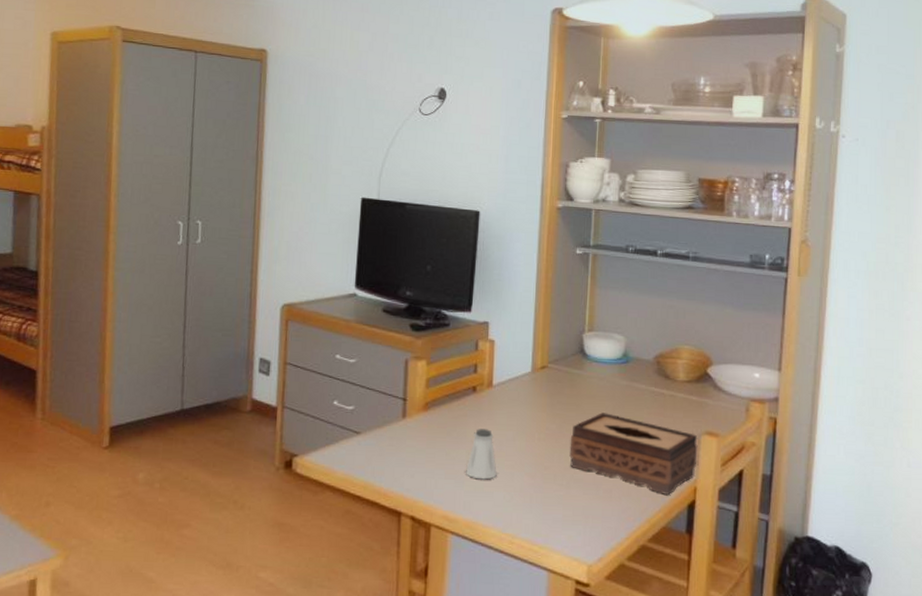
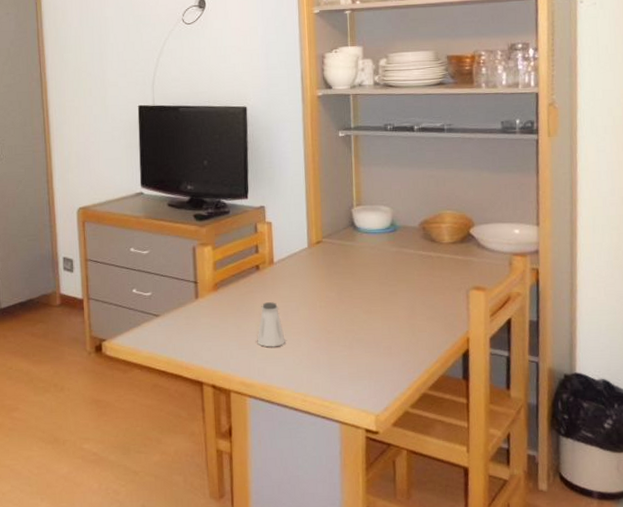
tissue box: present [569,412,698,495] -> none [349,278,468,347]

